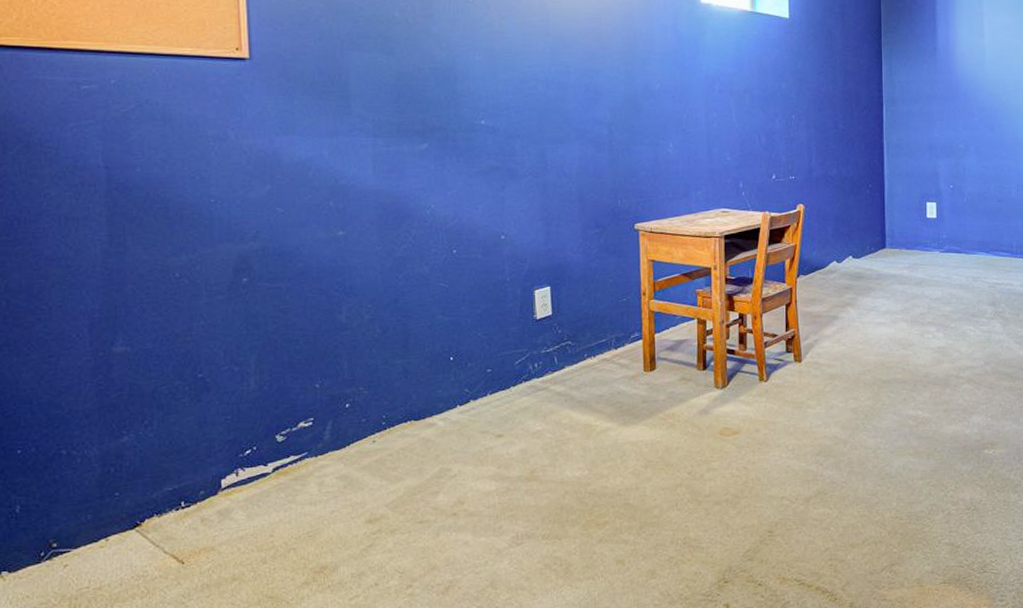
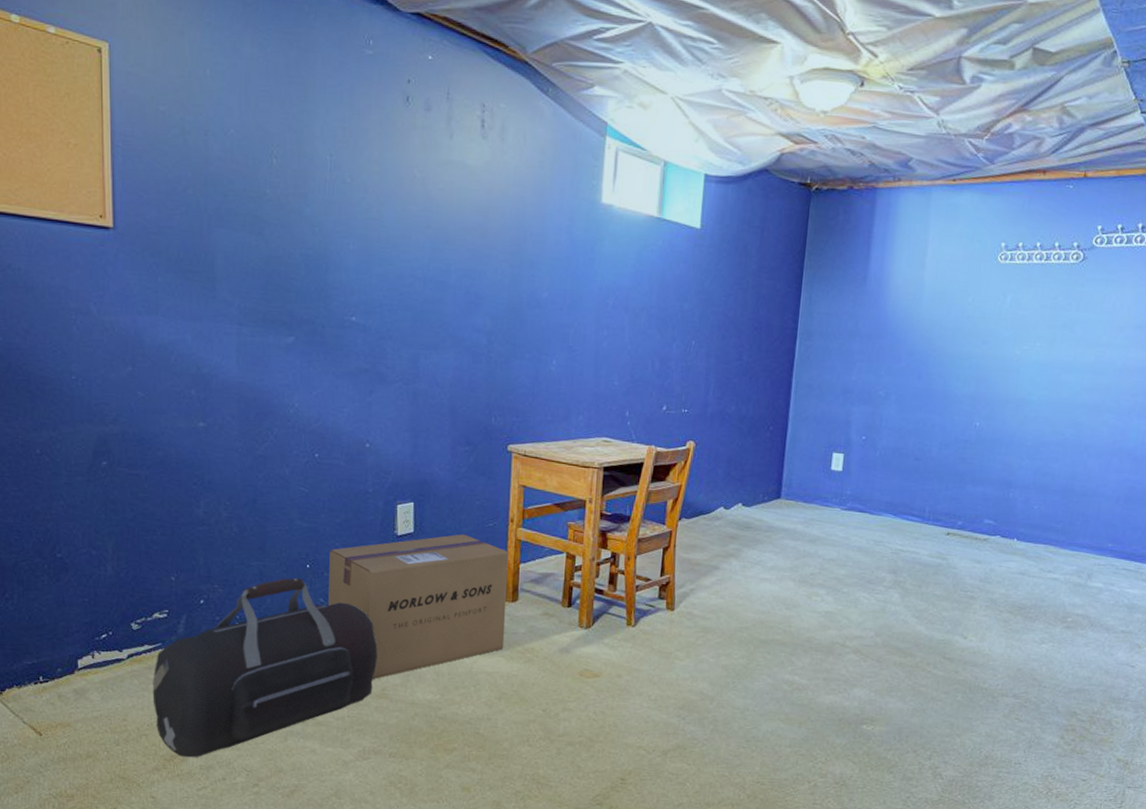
duffel bag: none [299,371,525,567] -> present [152,577,378,757]
box: none [472,311,646,462] -> present [328,534,509,679]

